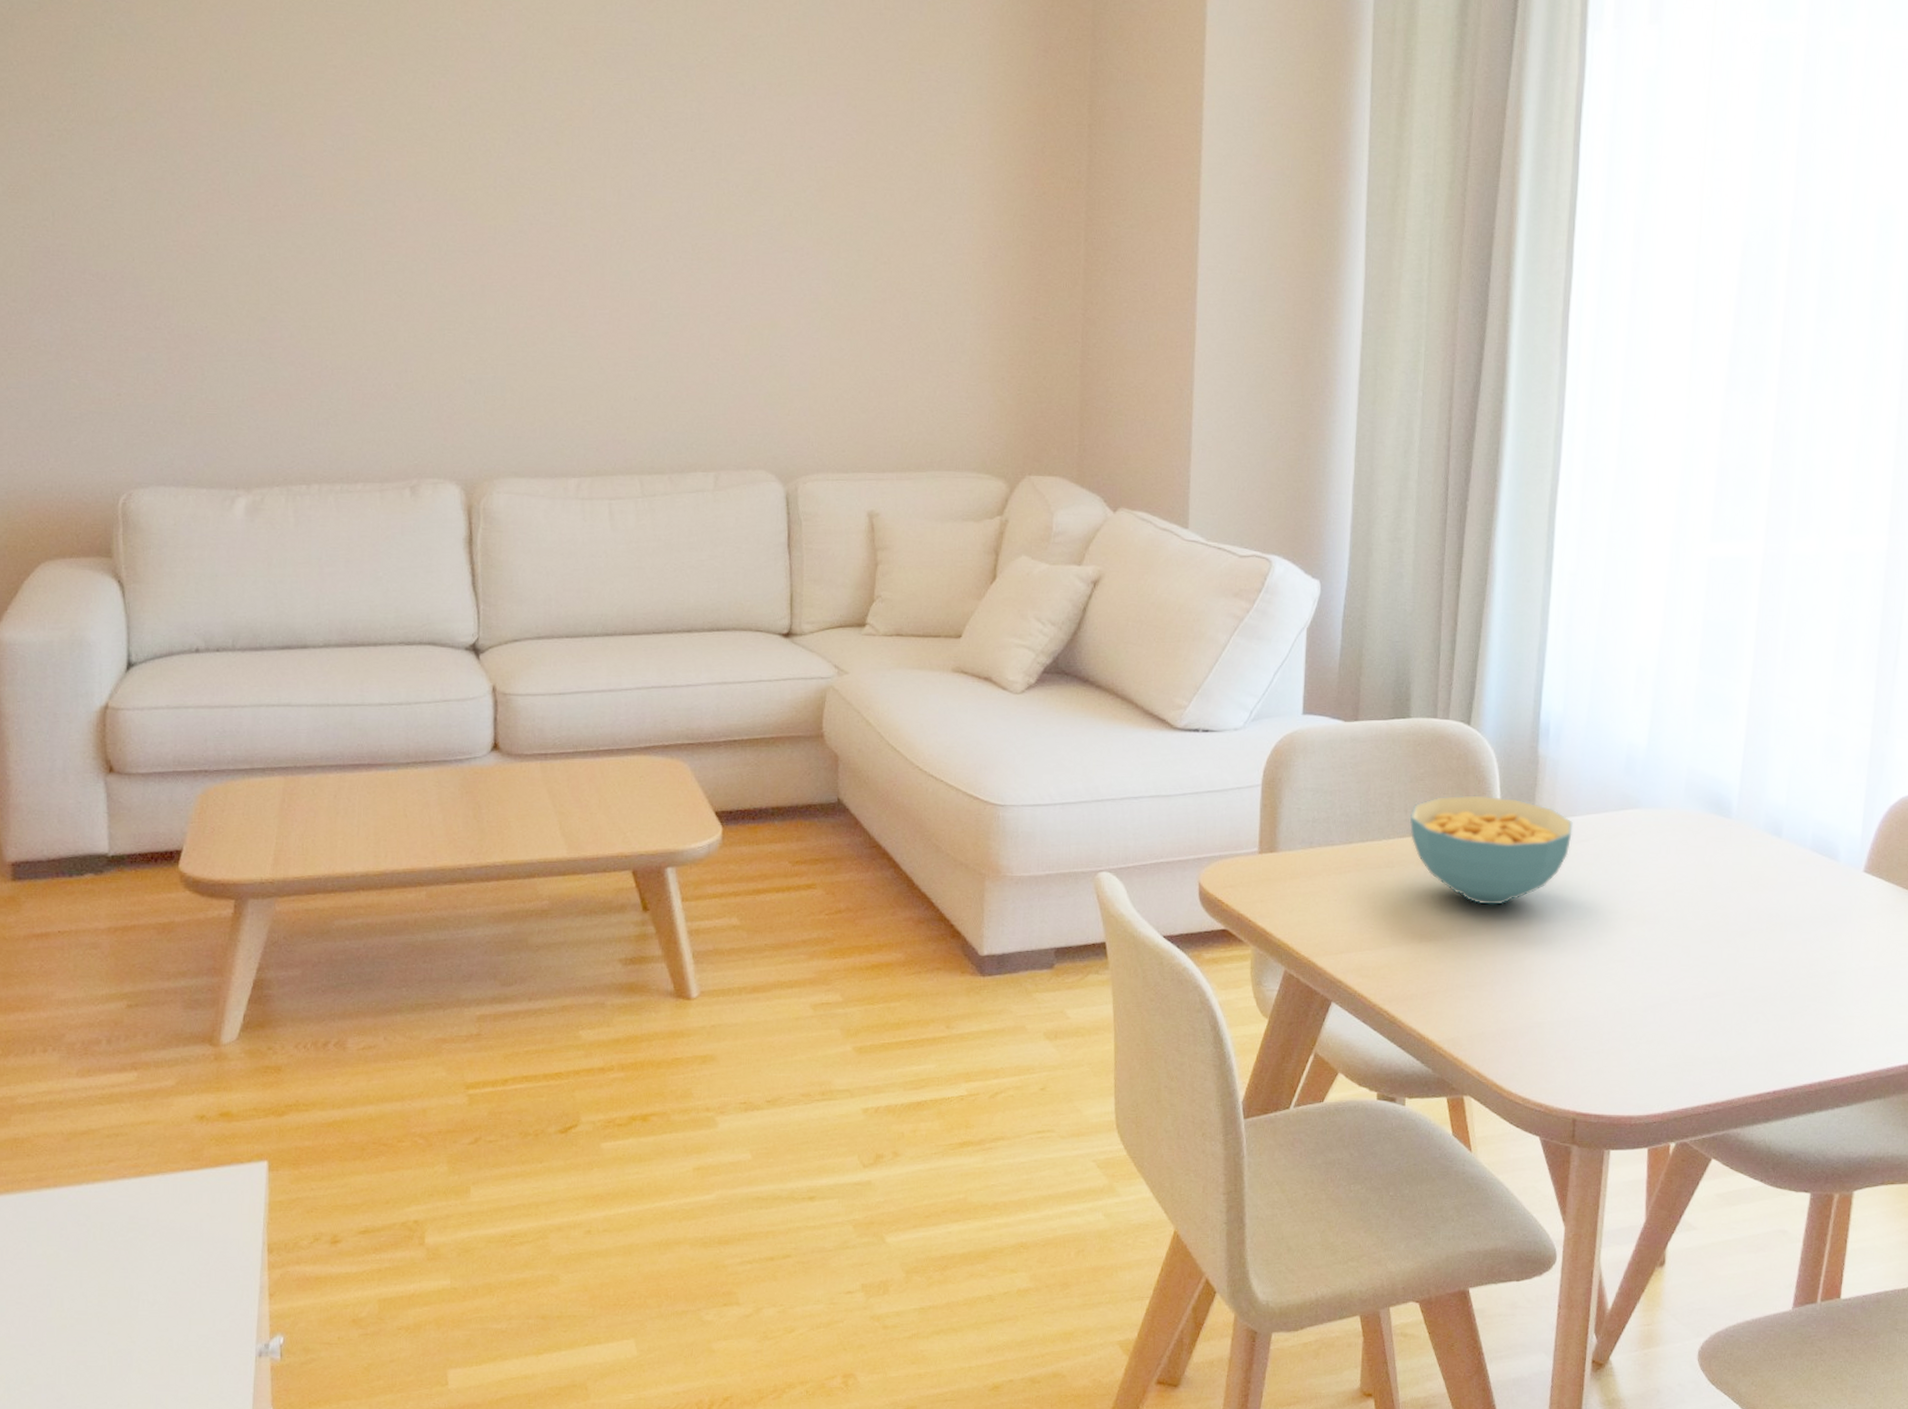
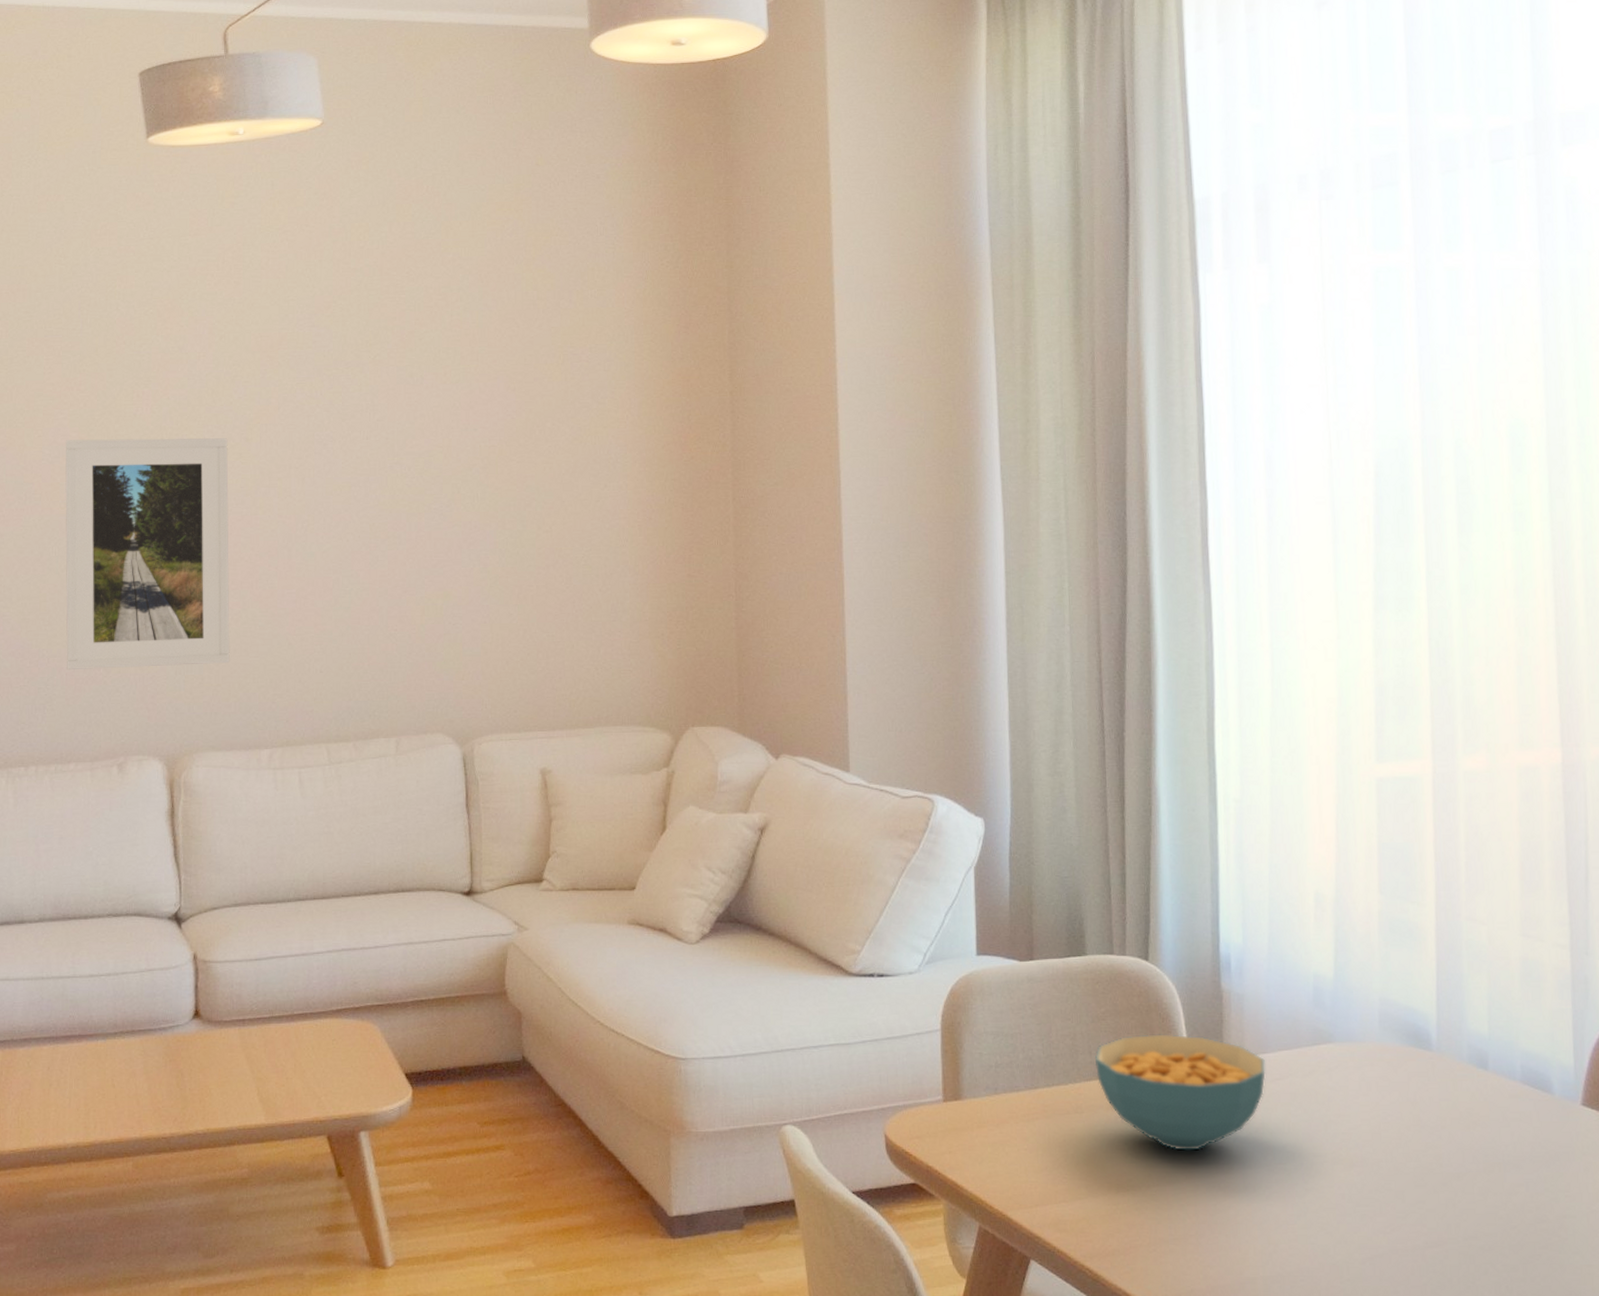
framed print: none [350,131,536,386] -> present [65,438,230,669]

